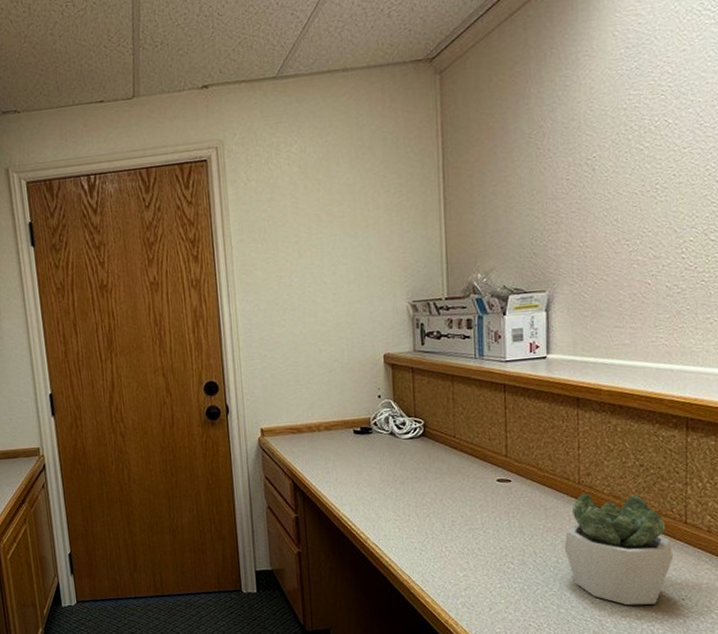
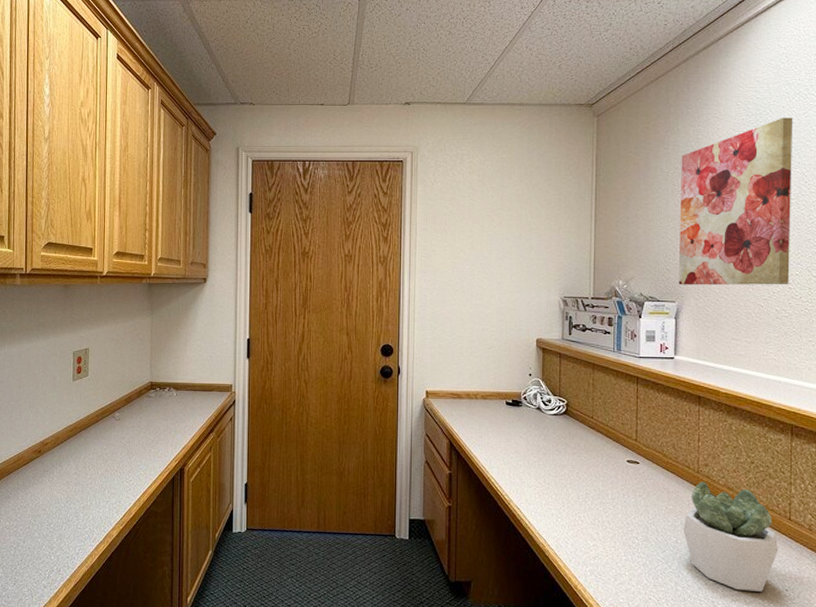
wall art: none [545,43,685,271] -> present [678,117,793,286]

